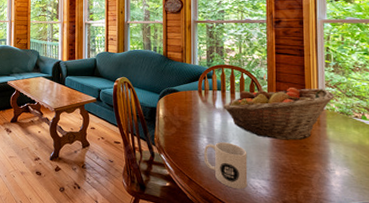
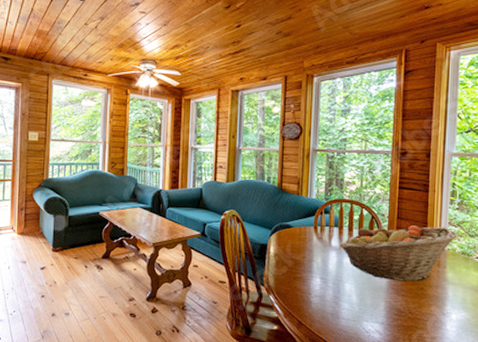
mug: present [203,142,248,190] -> none [315,283,362,334]

